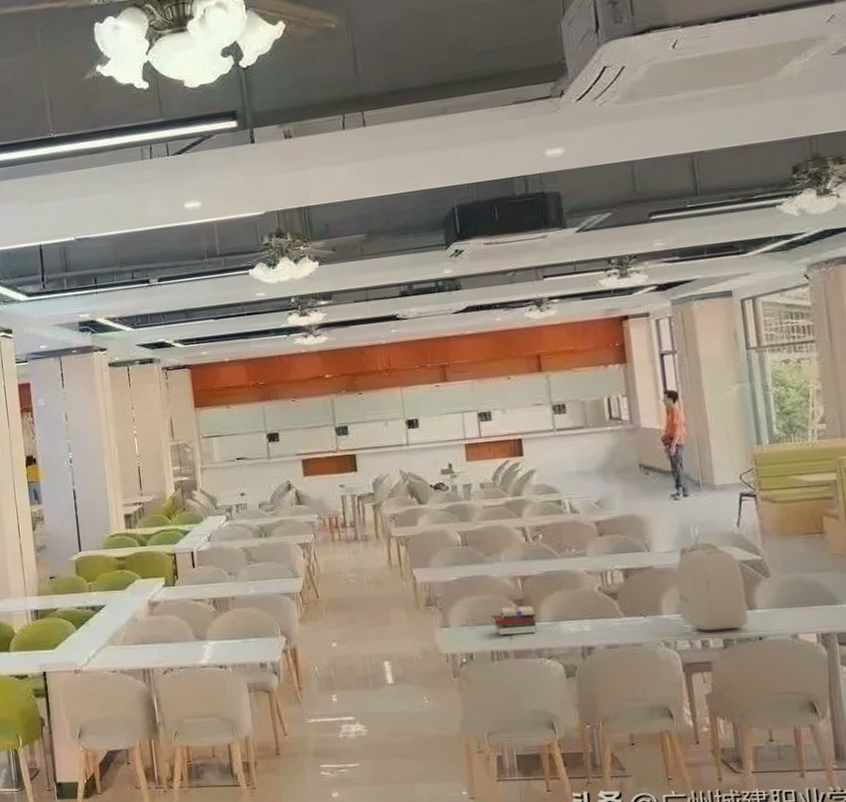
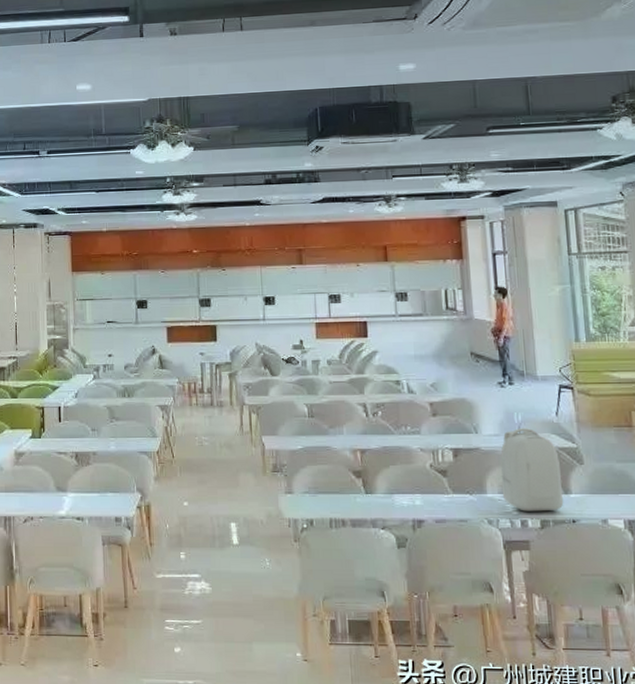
books: present [490,605,539,636] -> none [331,477,375,505]

